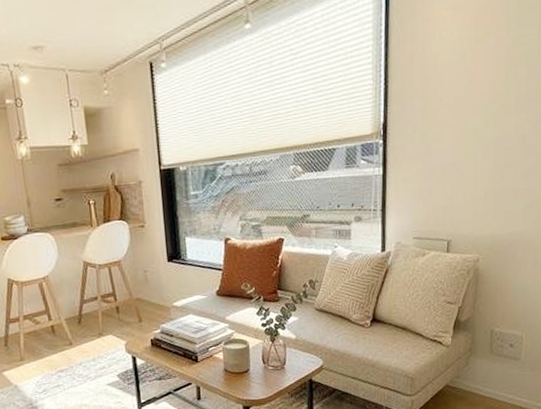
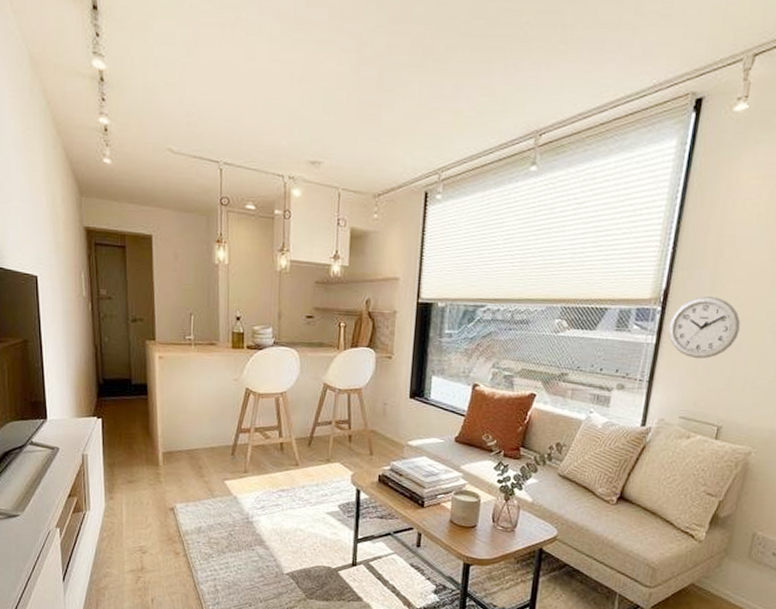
wall clock: none [391,123,453,183] -> present [668,296,741,359]

